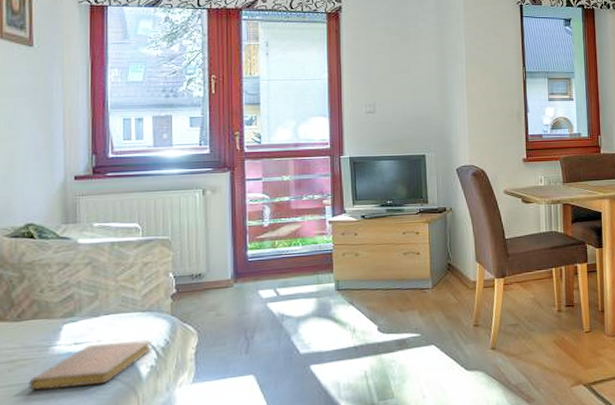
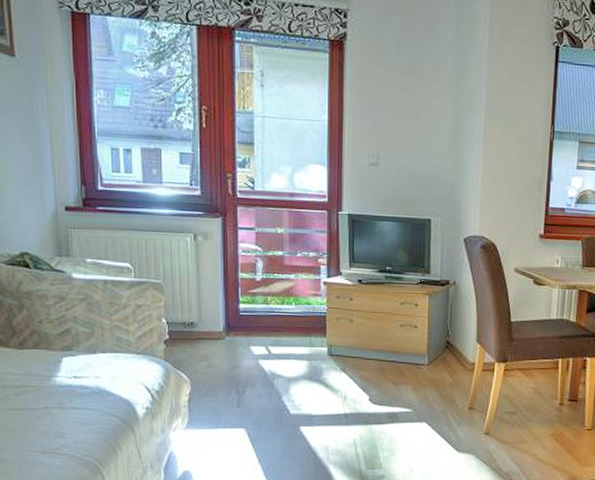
notebook: present [29,340,153,391] -> none [34,379,148,419]

